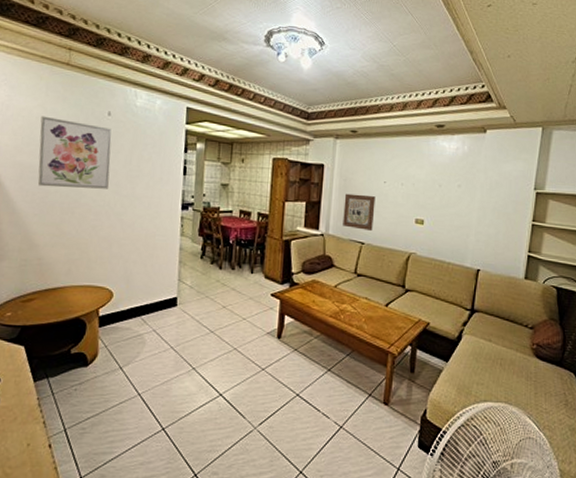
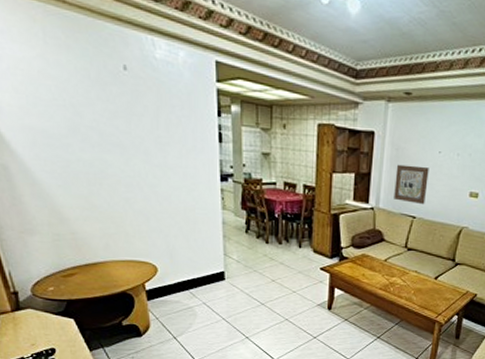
wall art: present [37,115,112,189] -> none [44,69,138,158]

